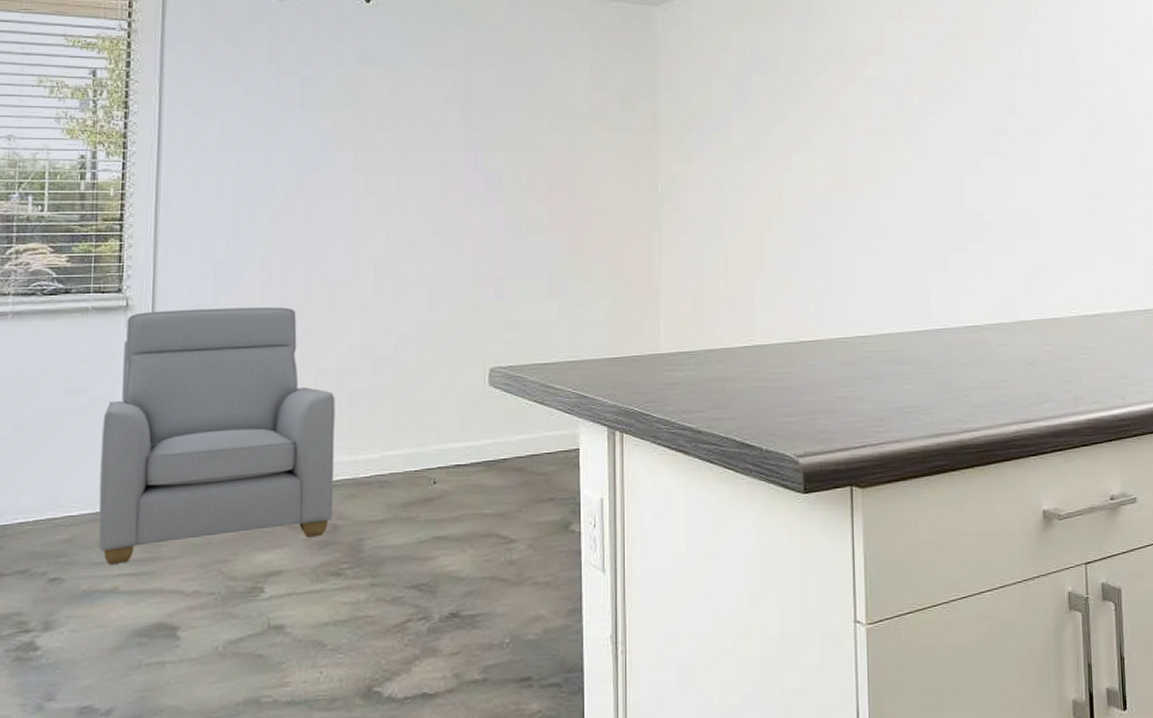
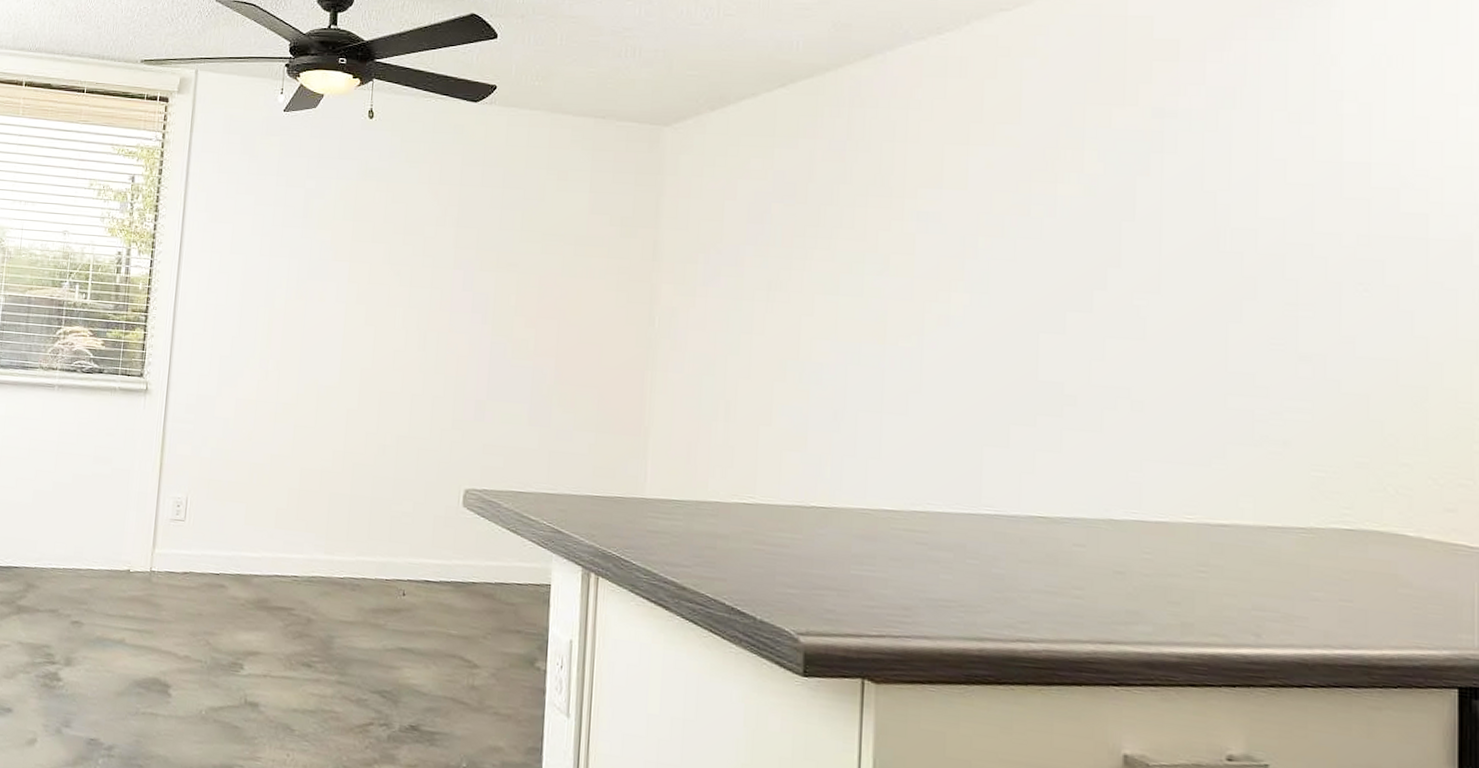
armchair: present [98,307,335,565] -> none [111,396,317,626]

